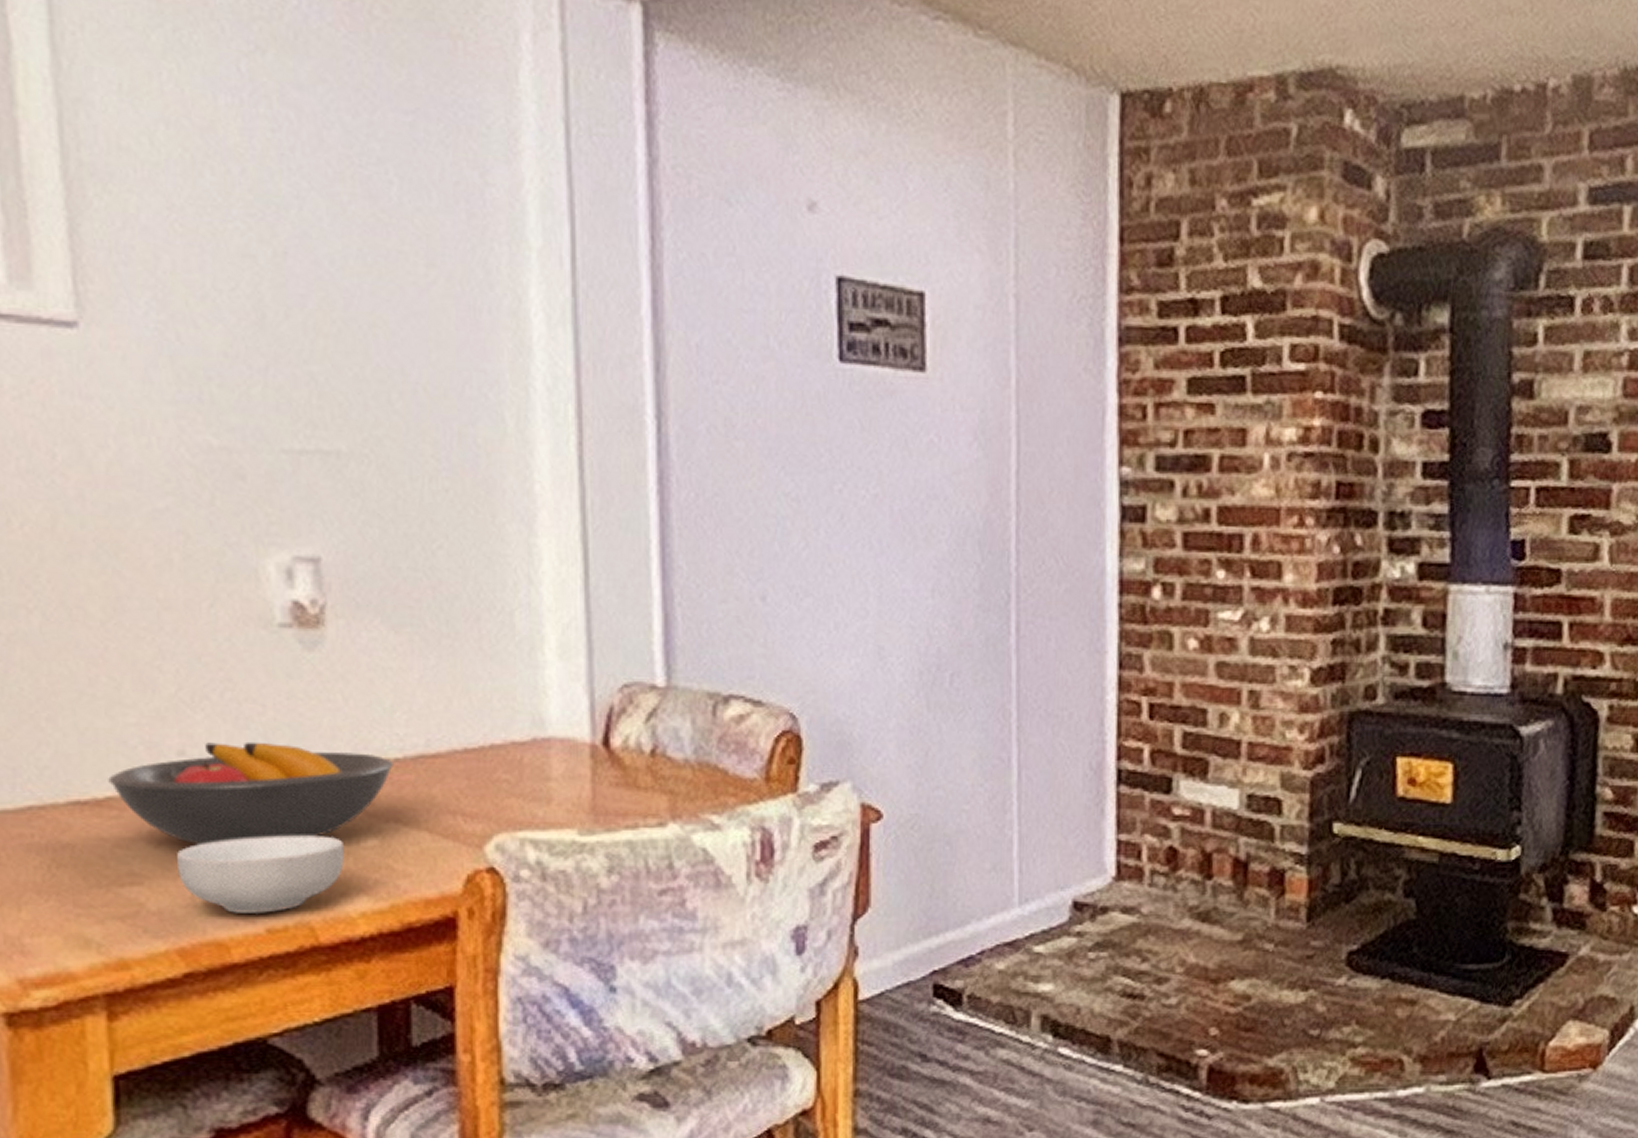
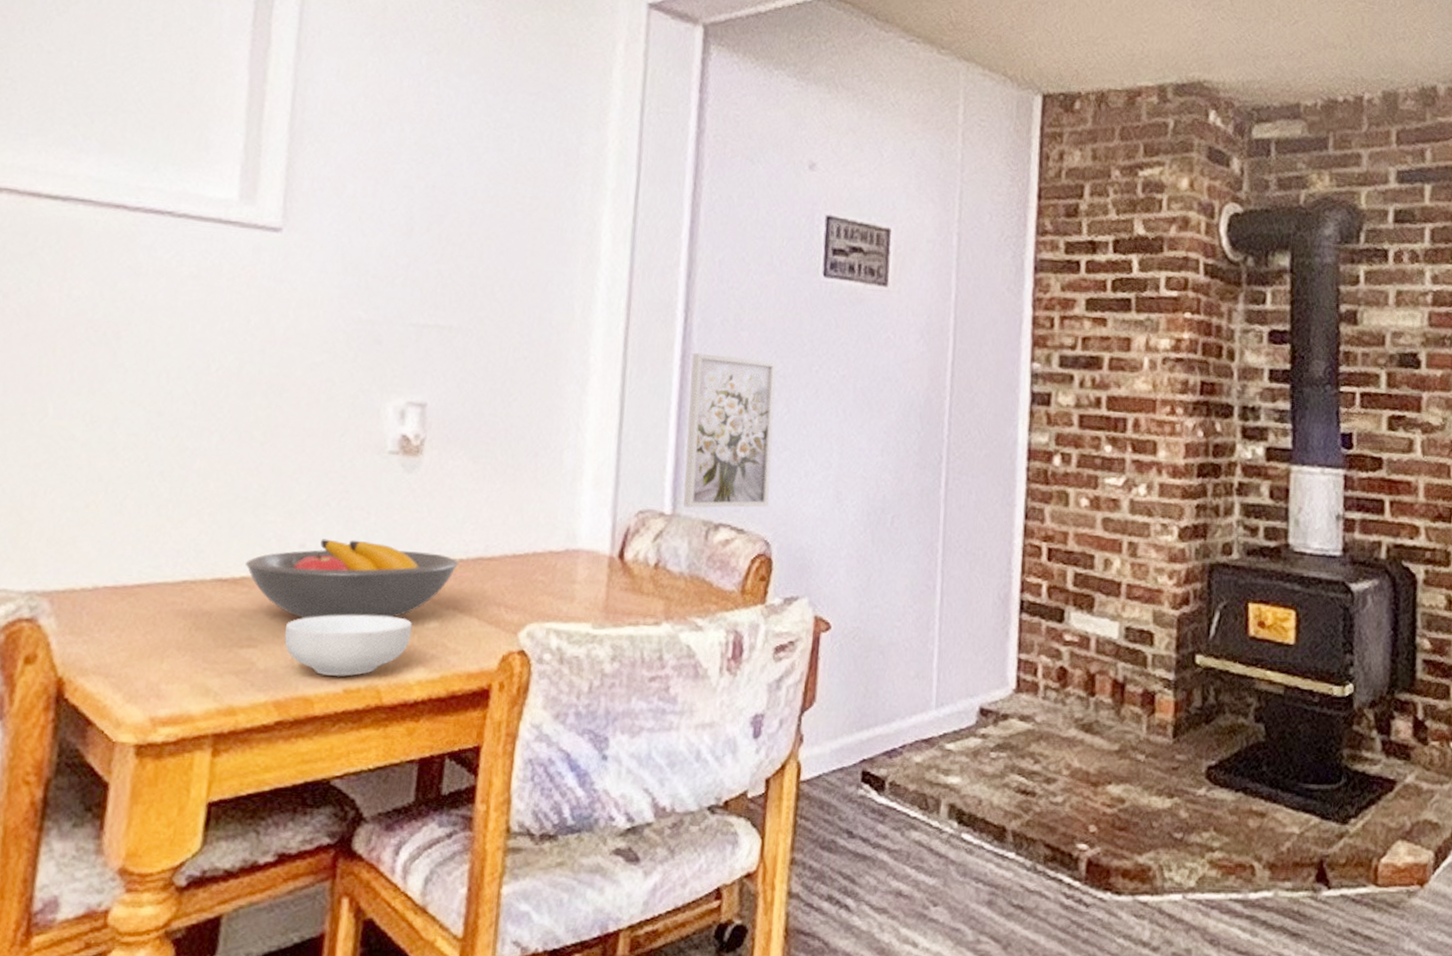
wall art: none [672,472,792,677] -> present [683,352,776,508]

